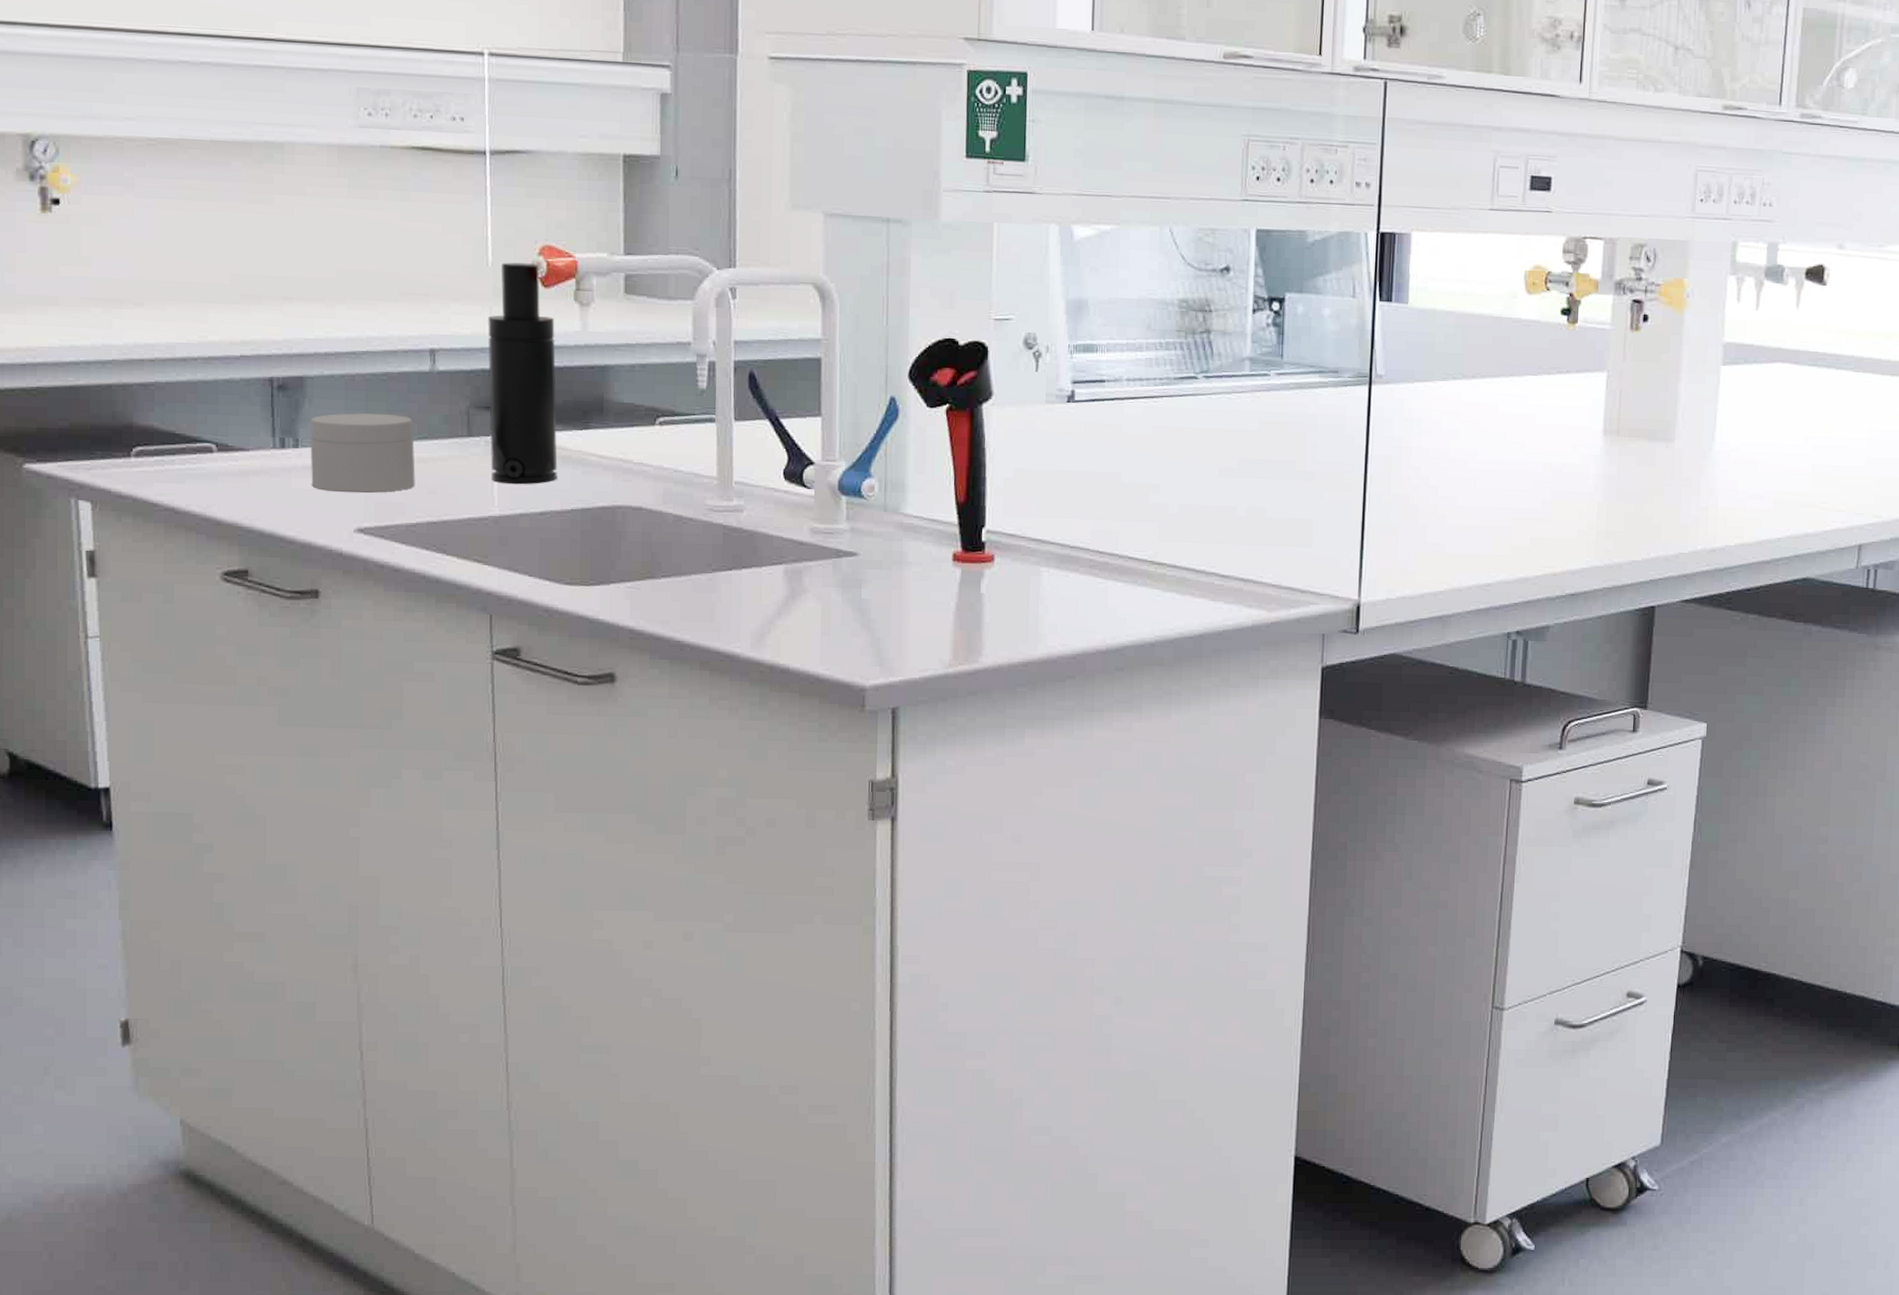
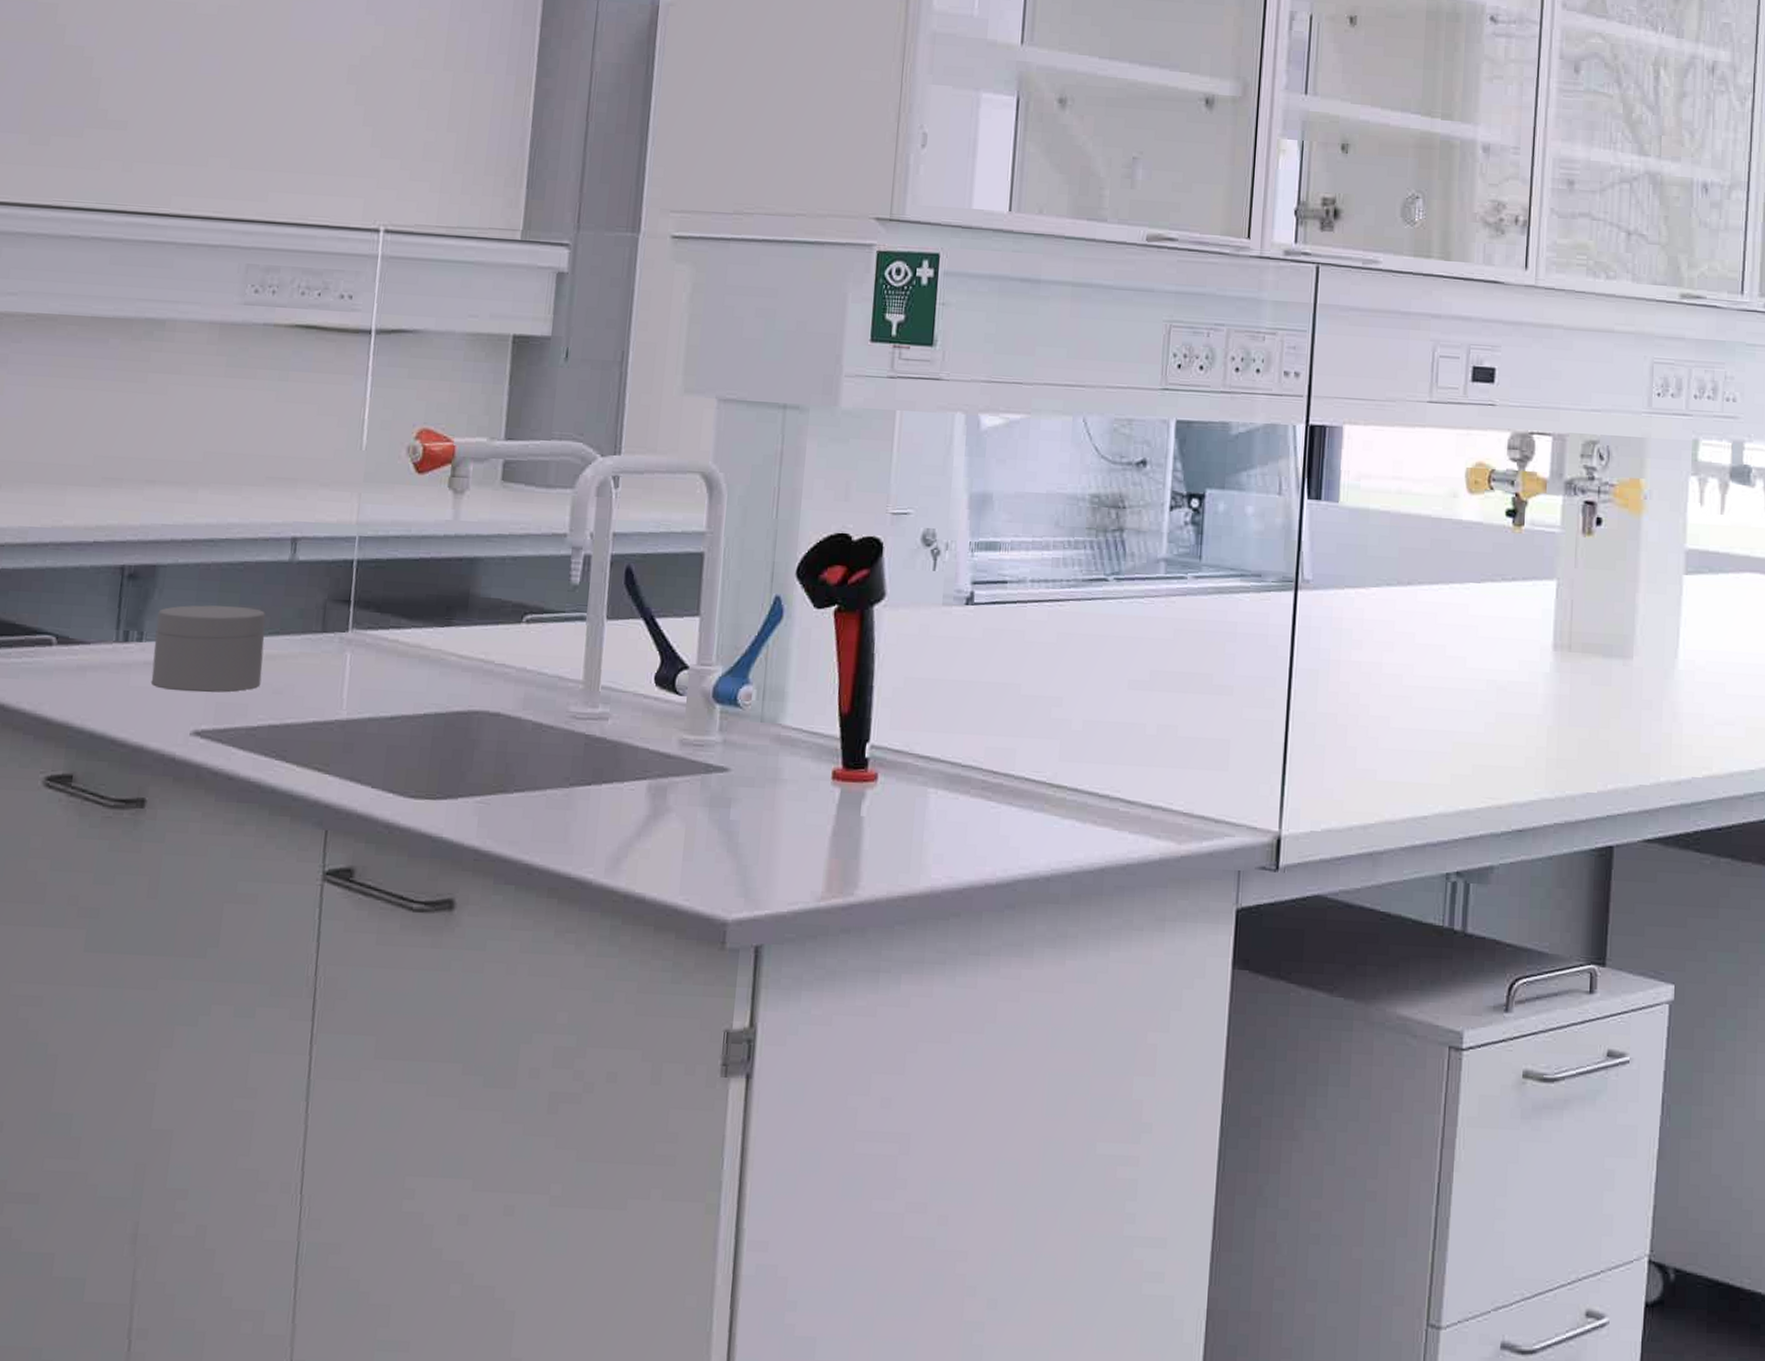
atomizer: present [488,262,558,484] -> none [342,446,426,686]

